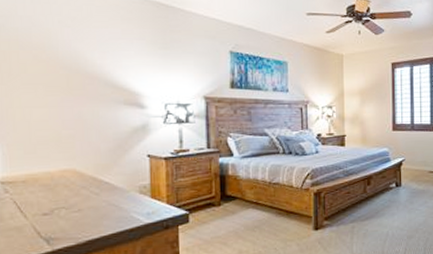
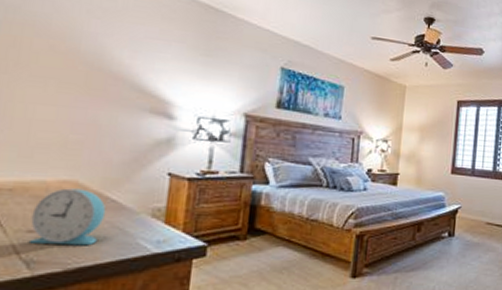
alarm clock: none [44,175,102,224] -> present [28,188,106,246]

